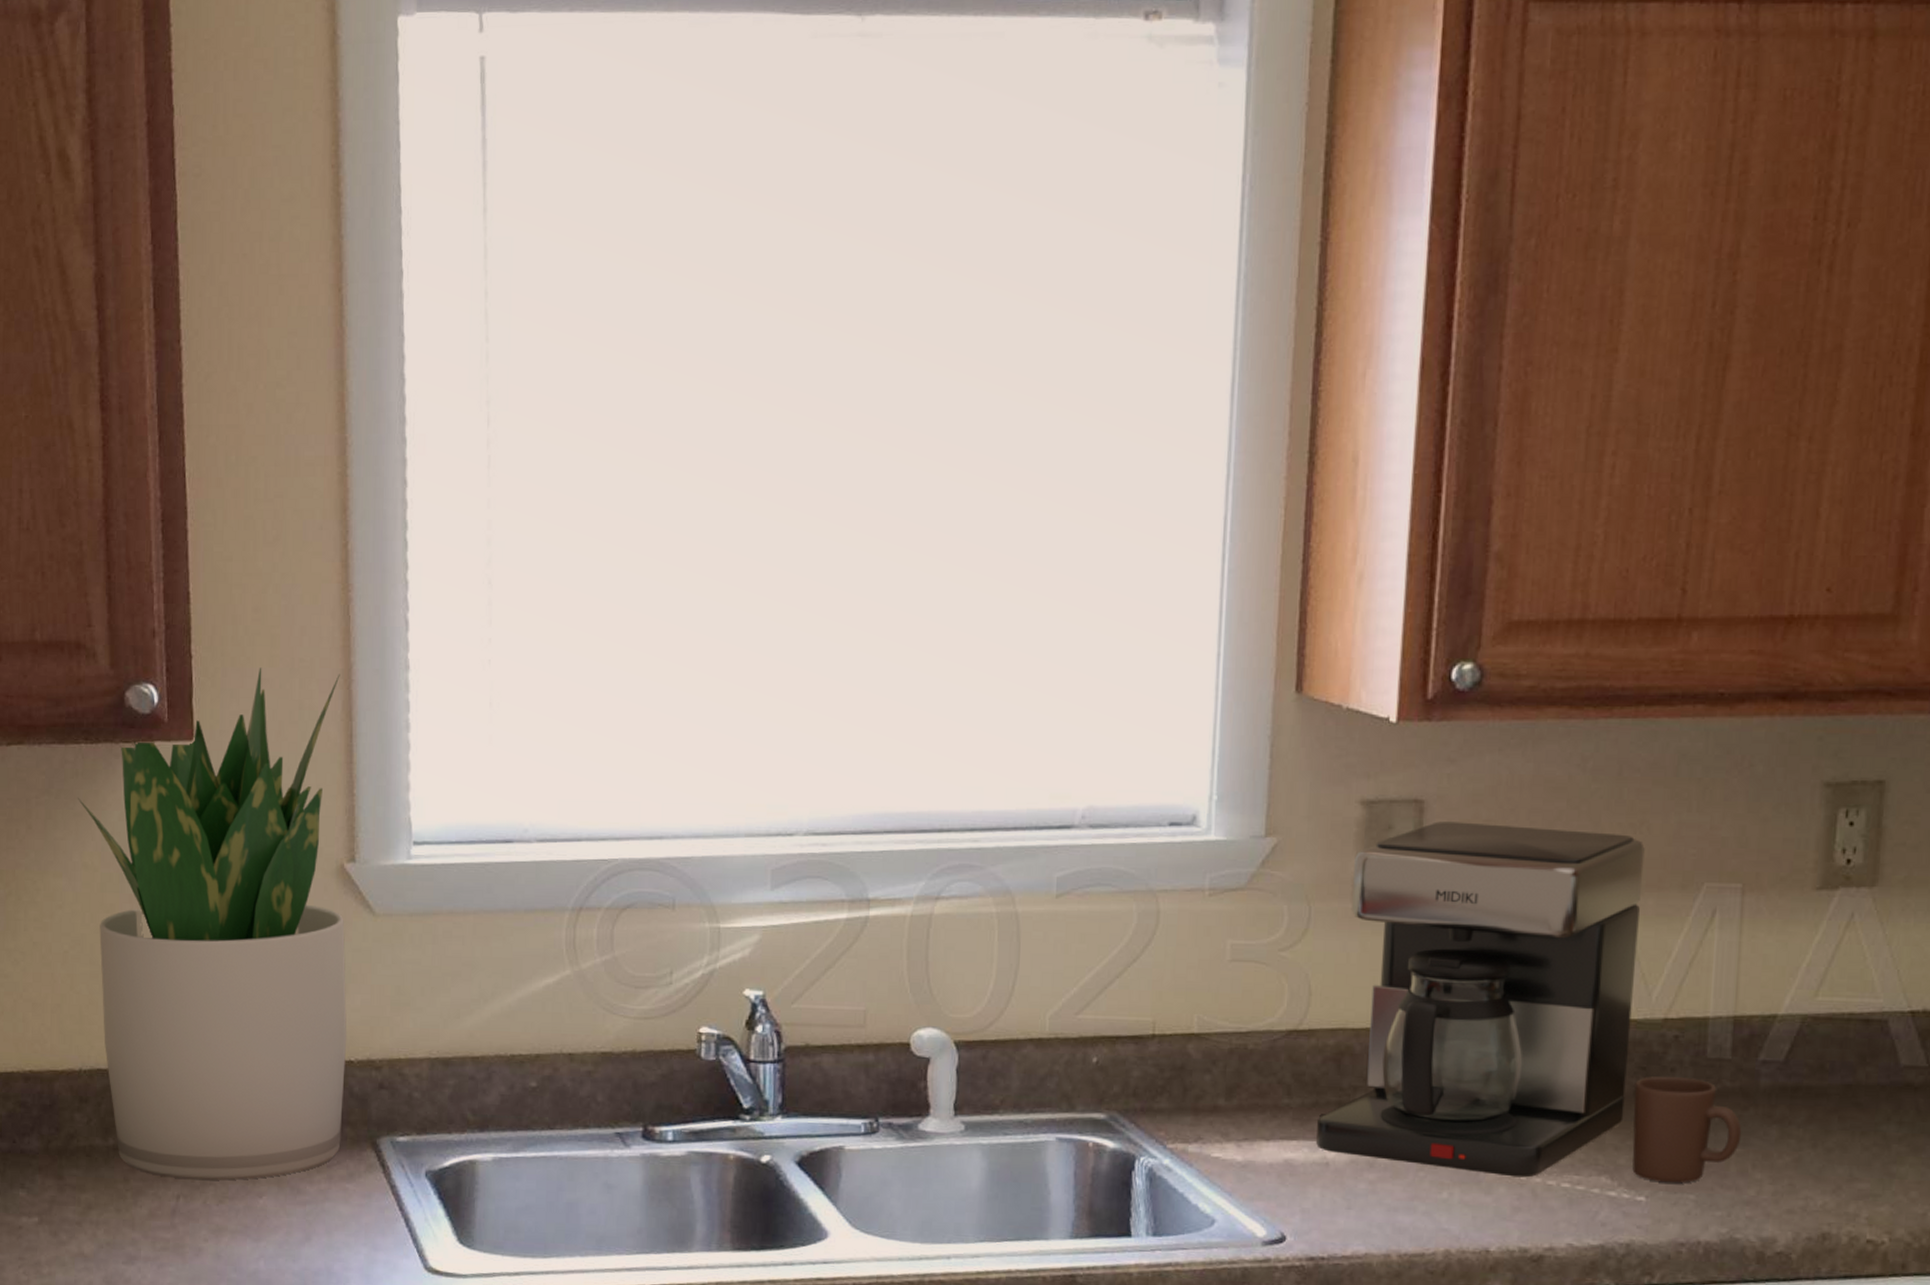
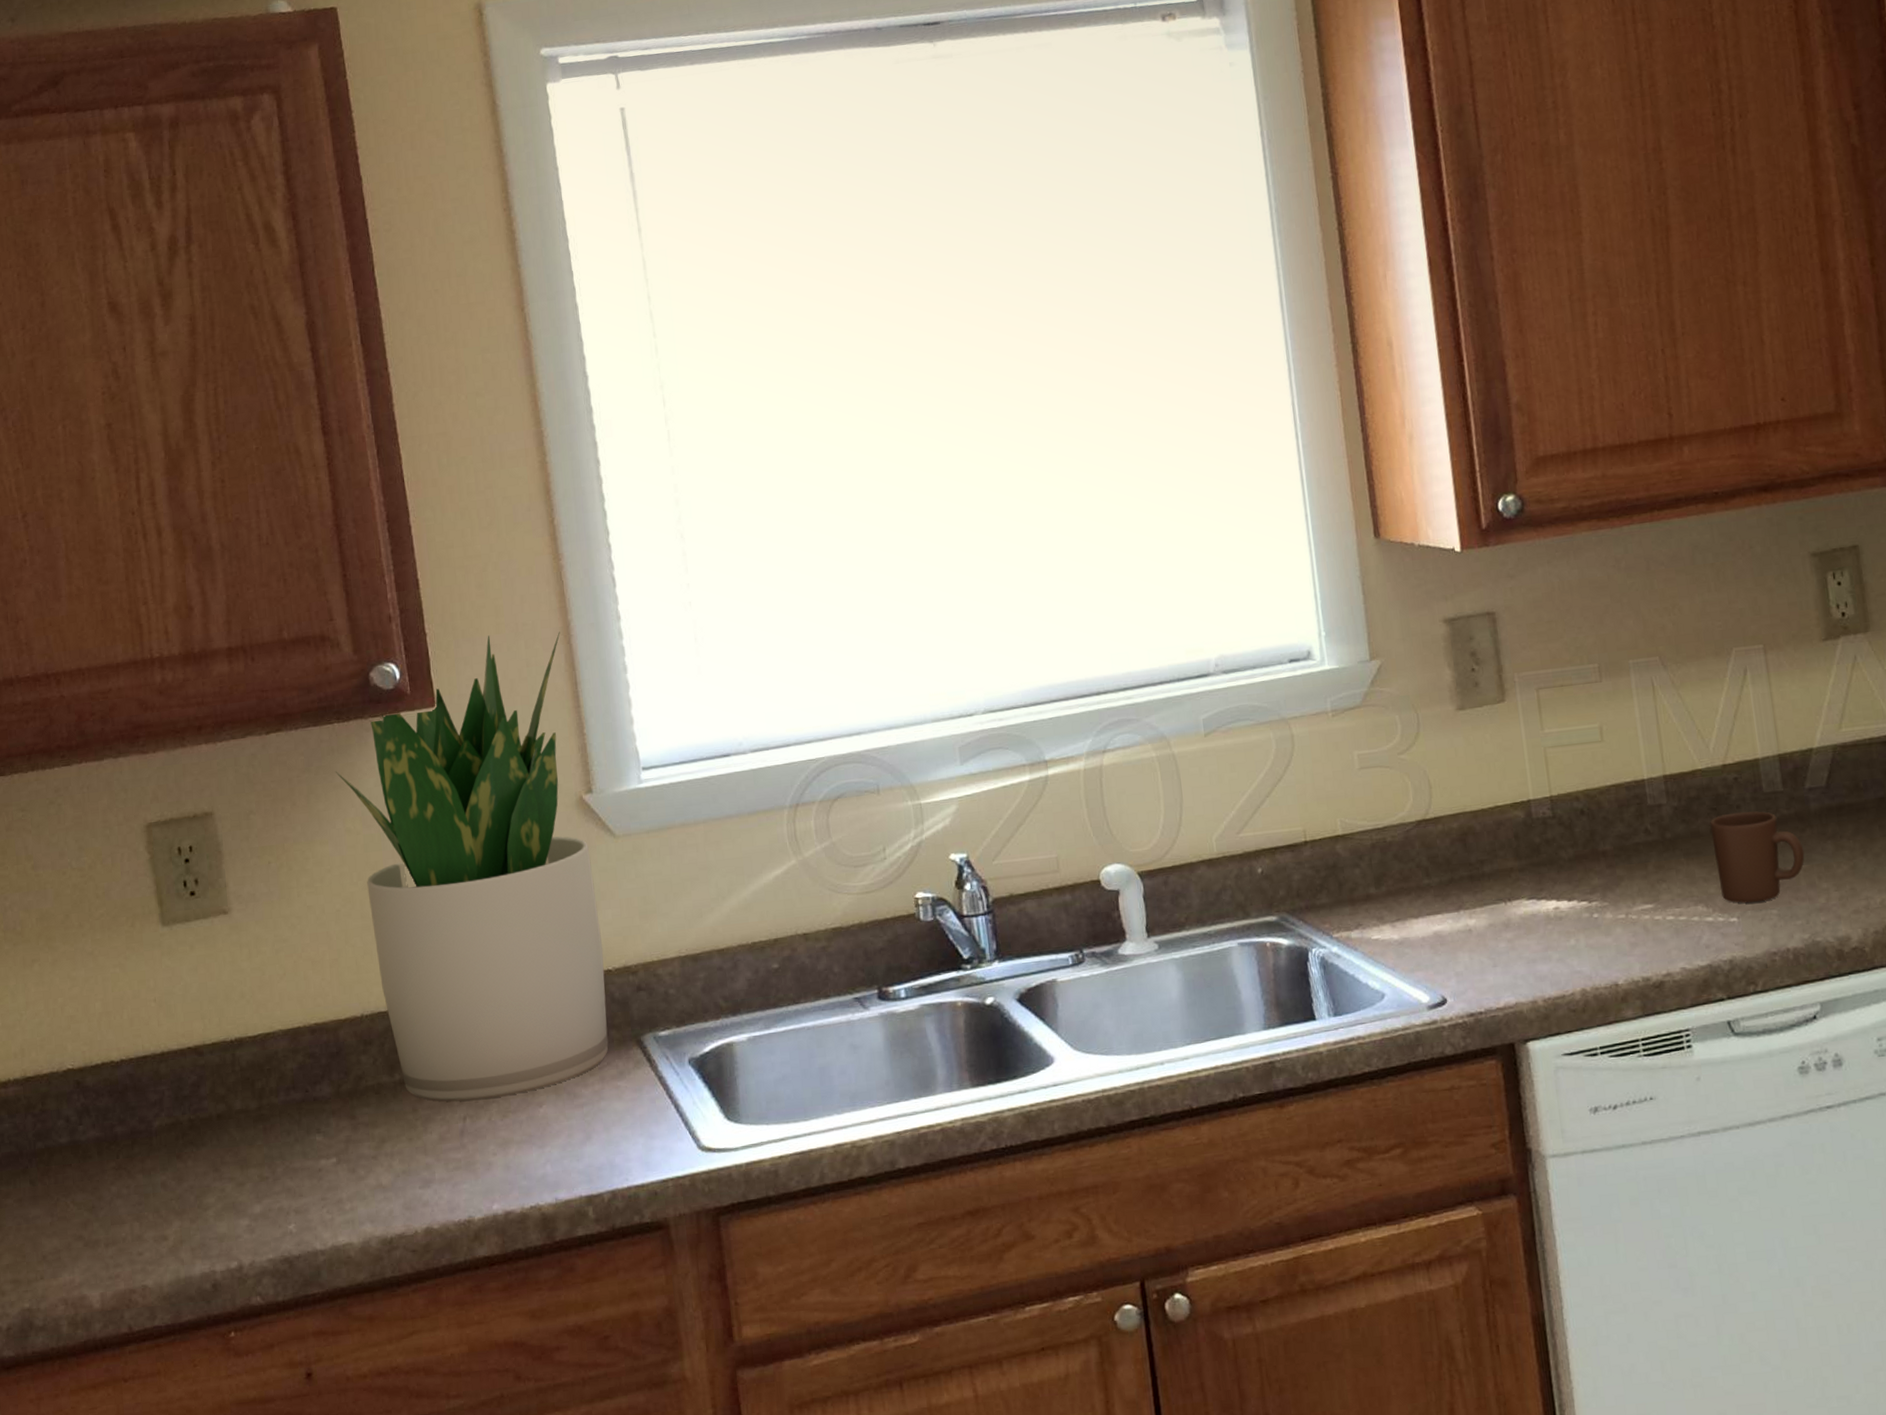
coffee maker: present [1316,821,1645,1178] -> none [1447,617,1707,920]

